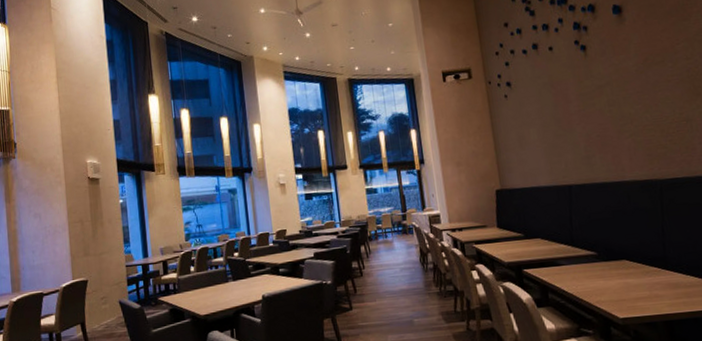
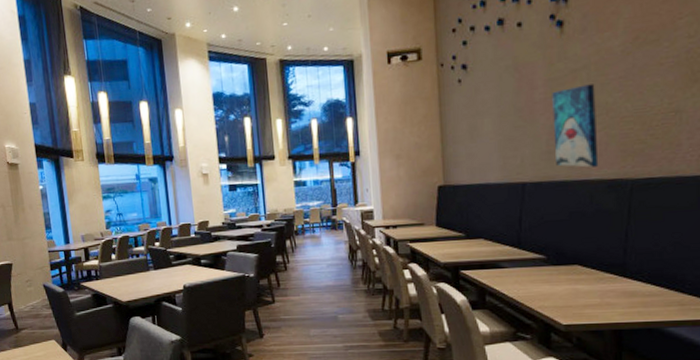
wall art: none [584,98,631,171] -> present [552,84,599,168]

